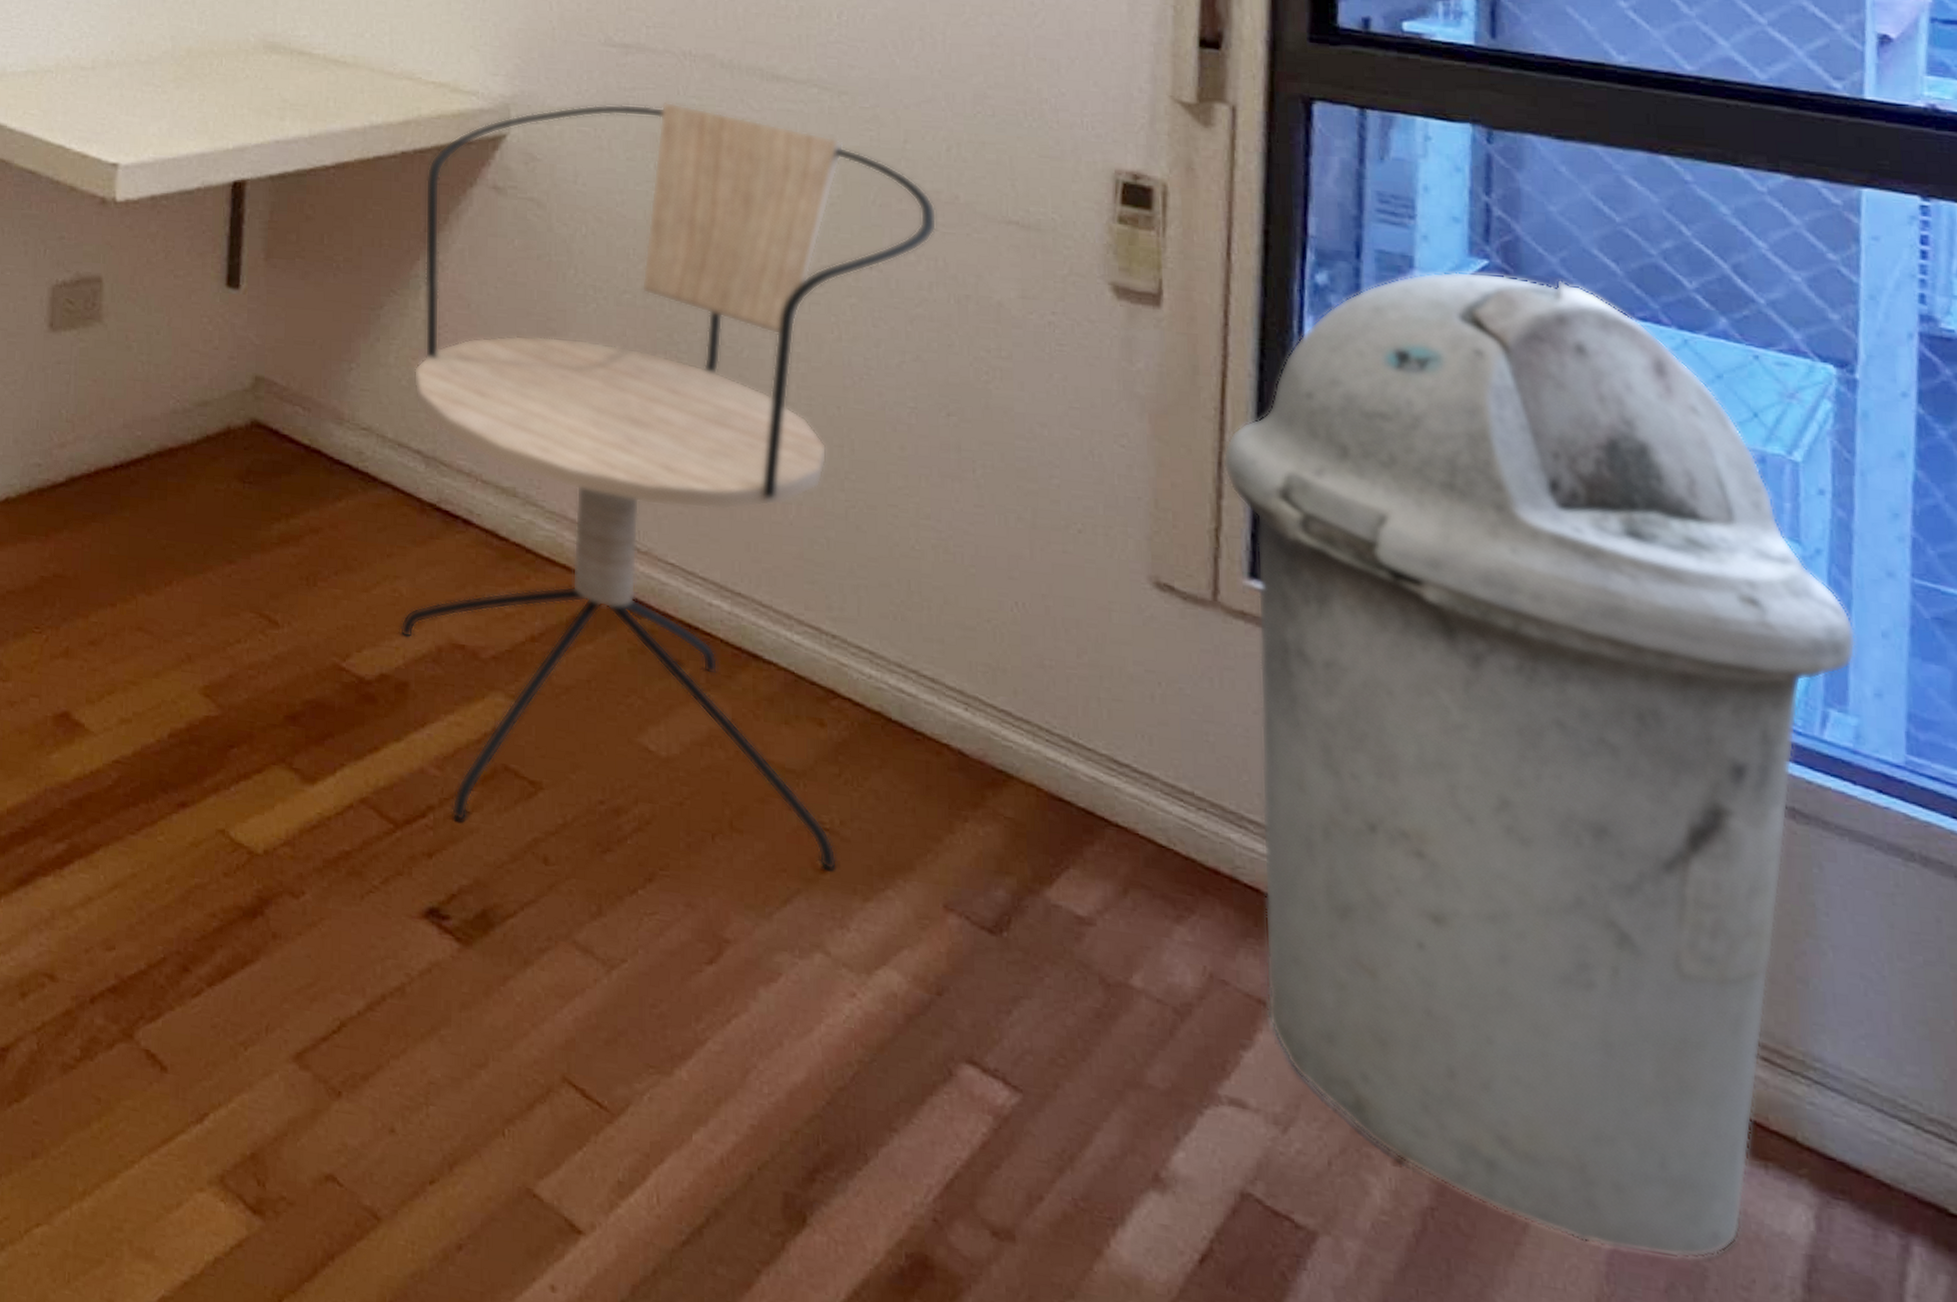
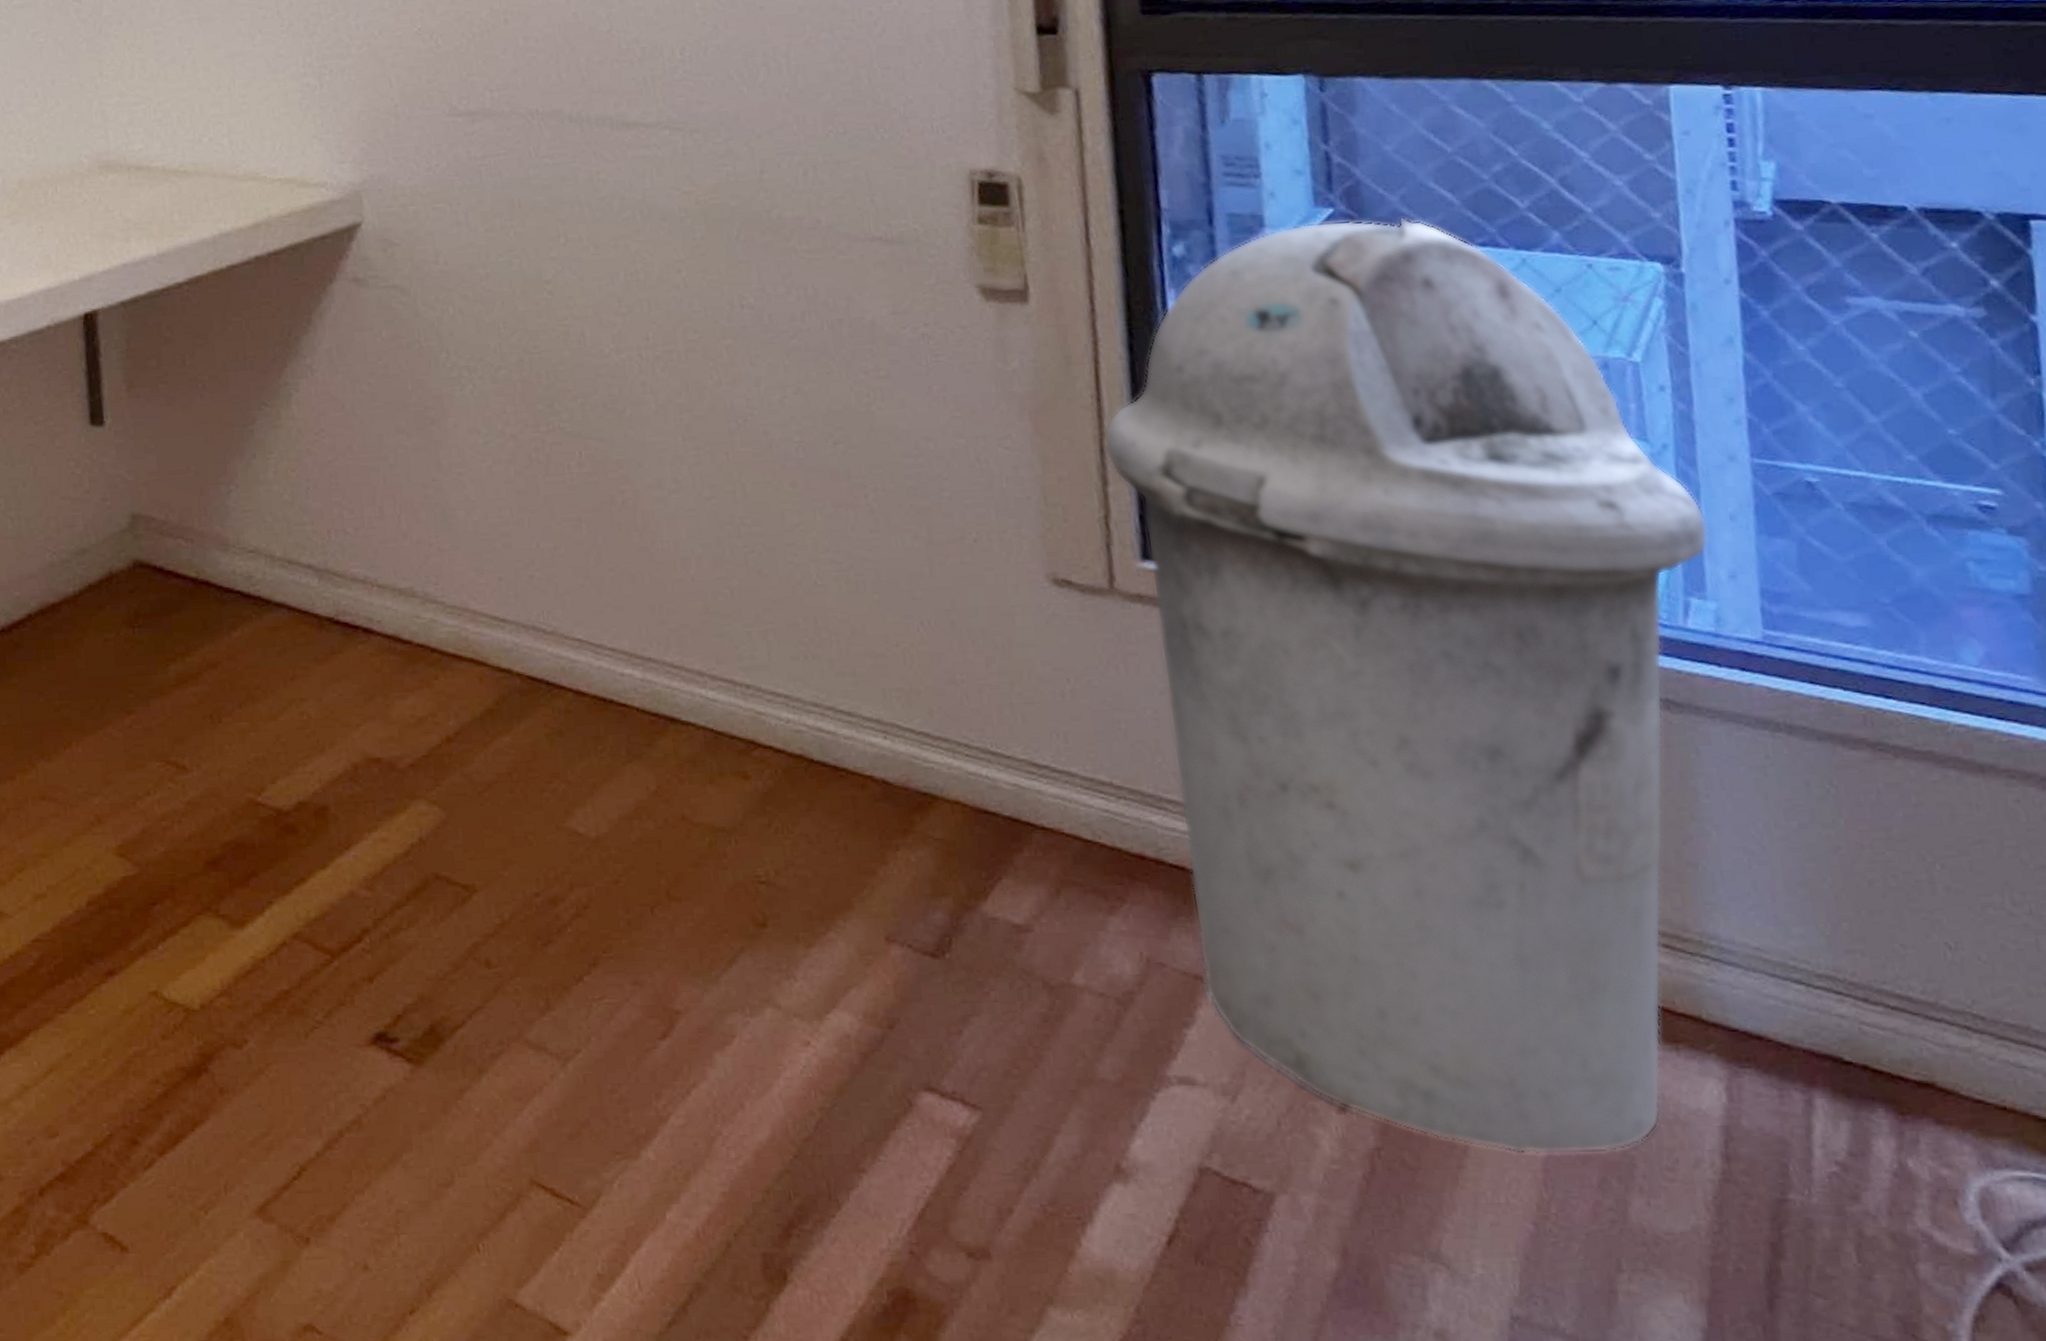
office chair: present [399,101,937,871] -> none [283,165,803,939]

